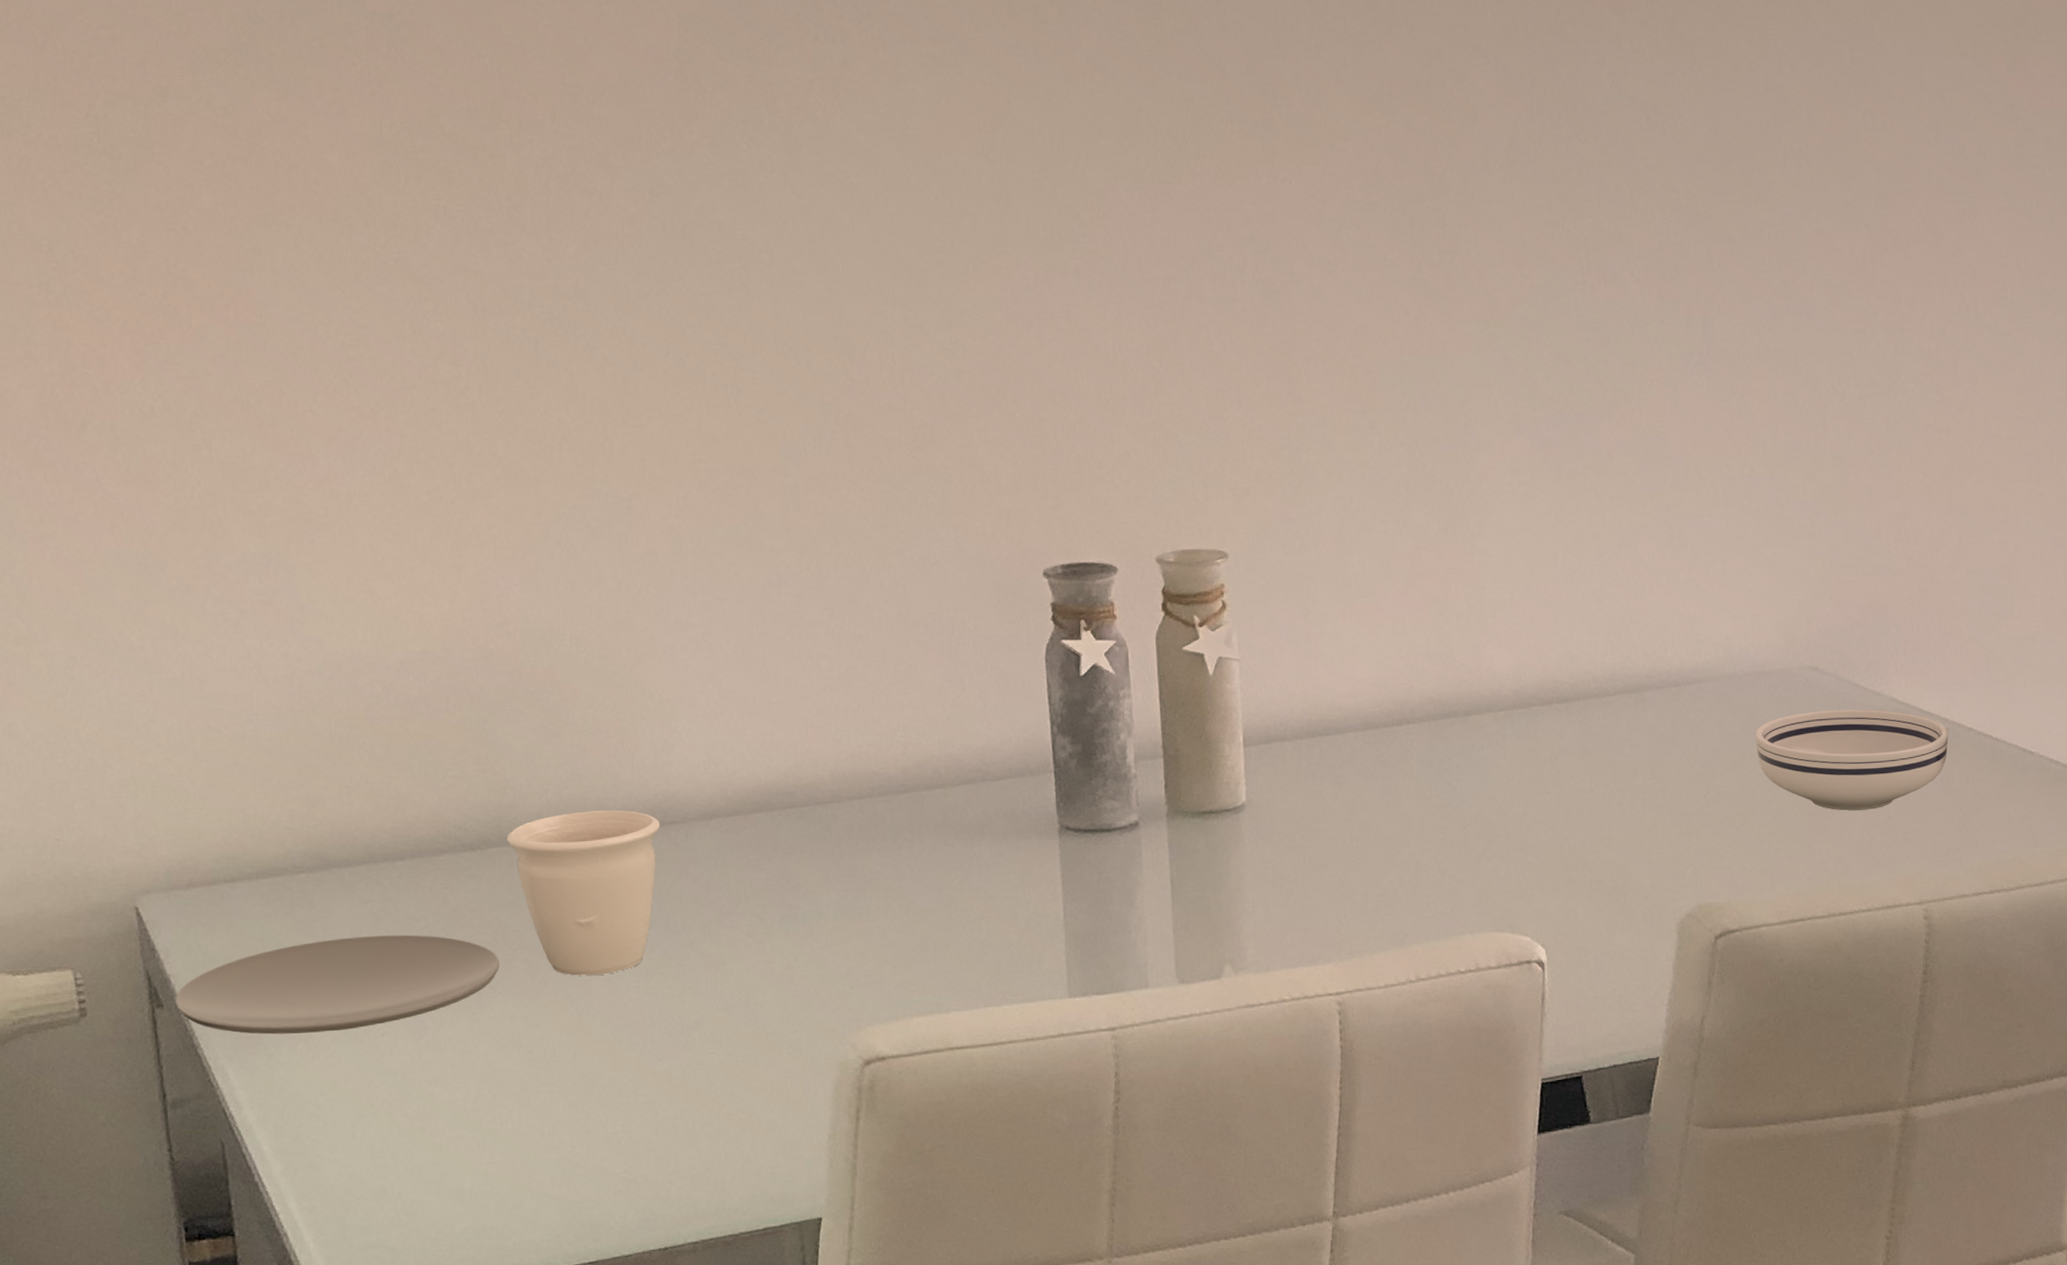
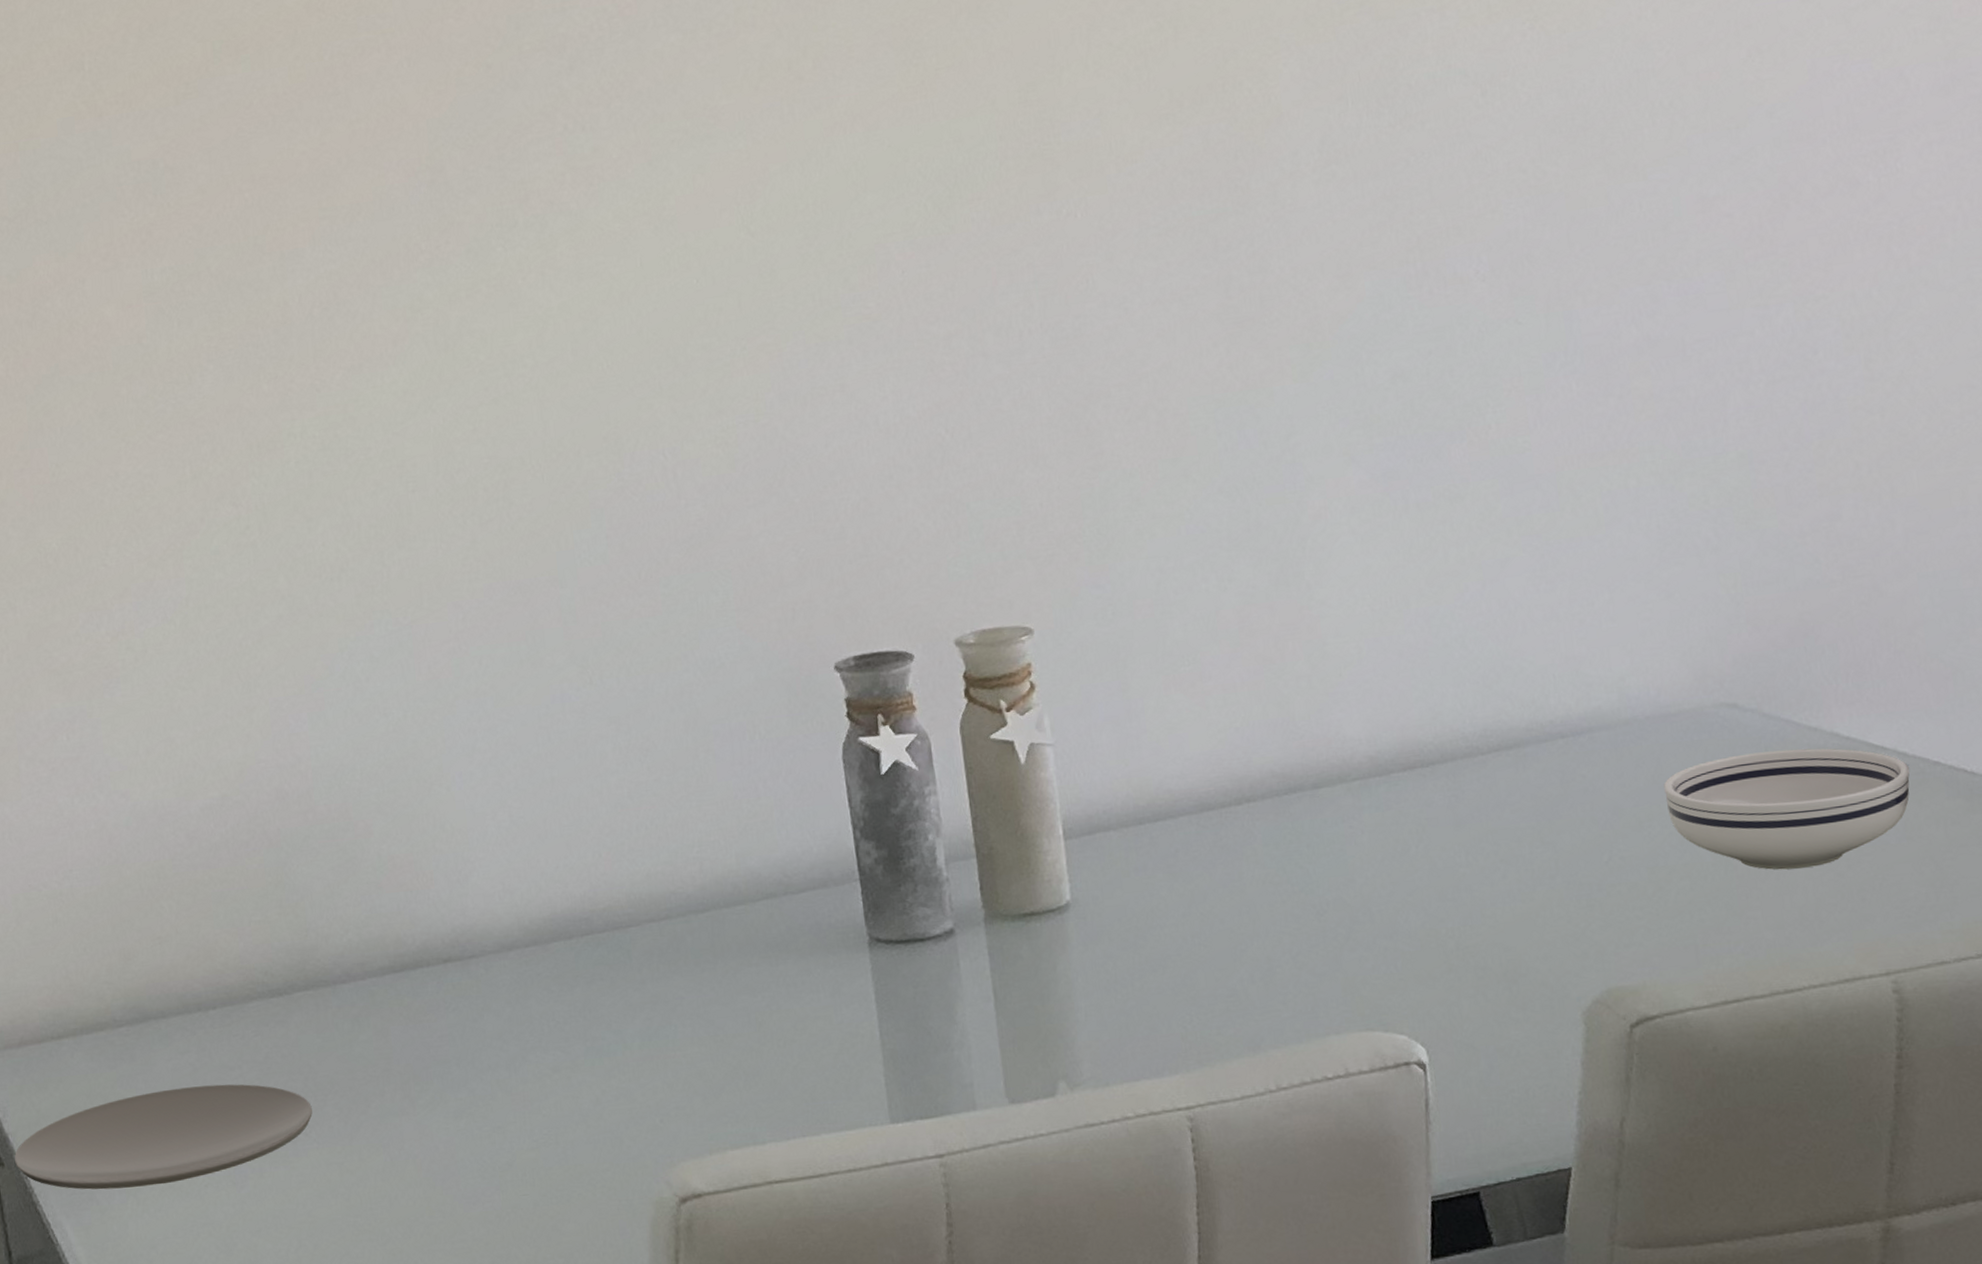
mug: present [506,810,661,976] -> none [311,946,460,1120]

